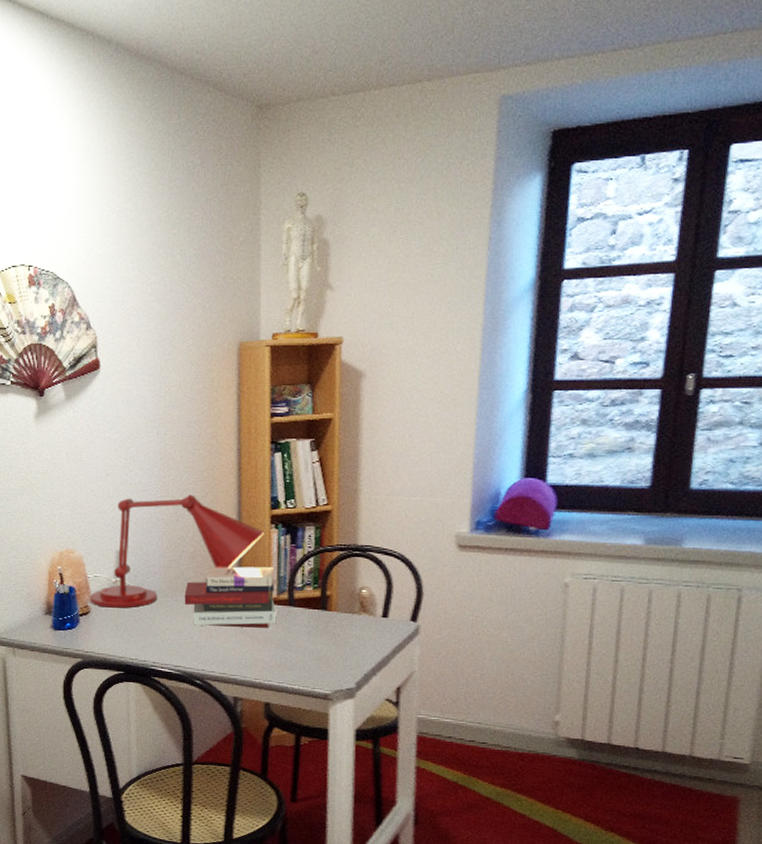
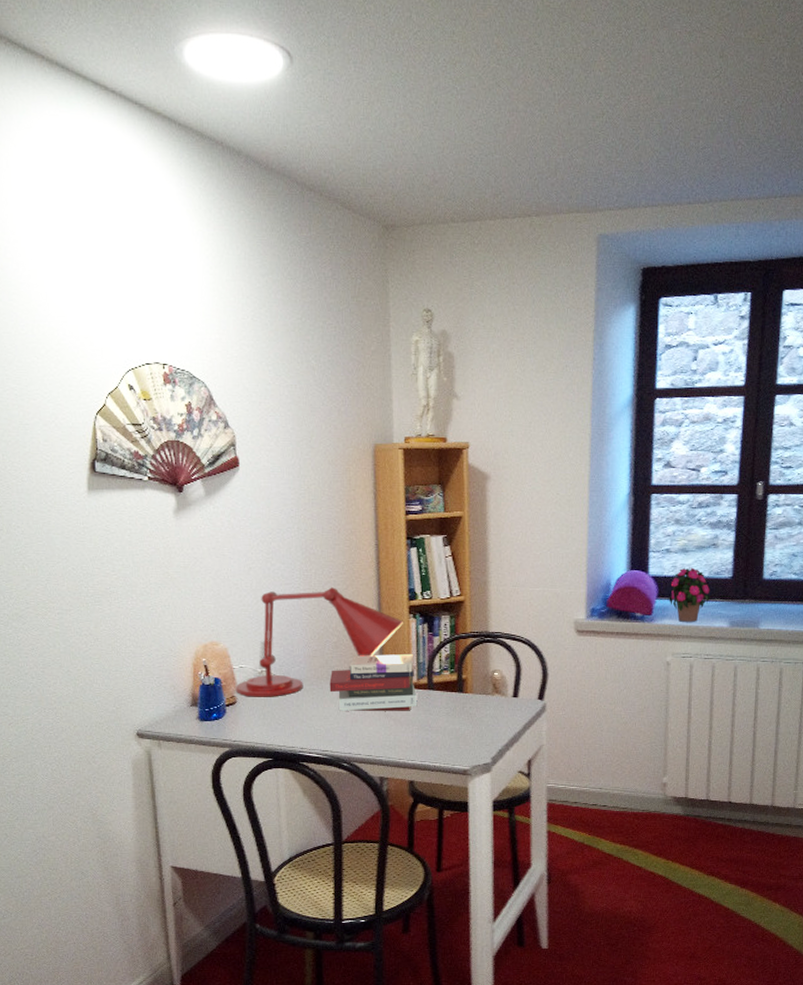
potted flower: none [570,473,623,539] -> present [669,566,711,623]

